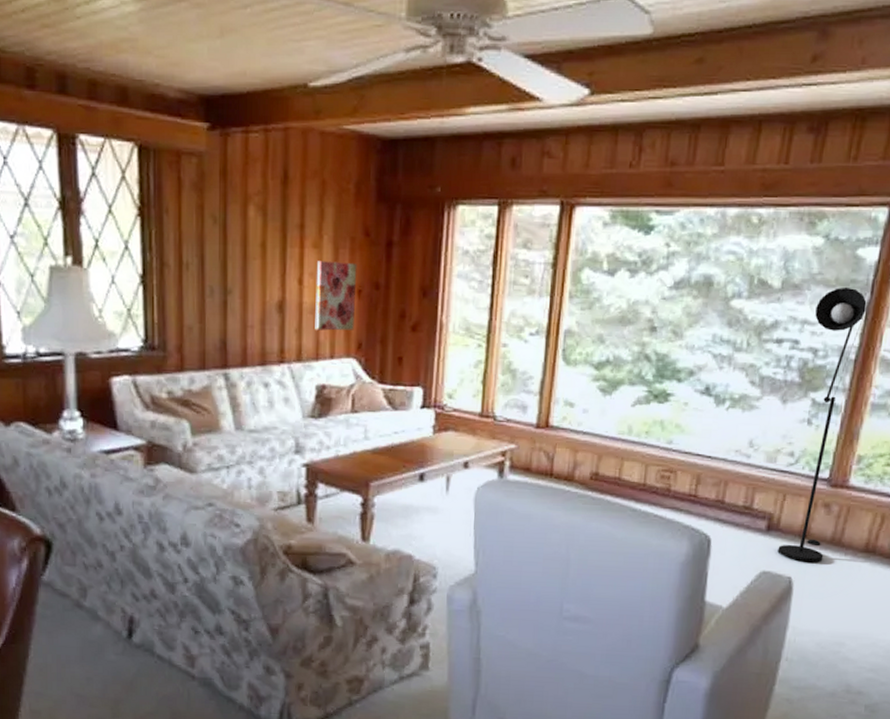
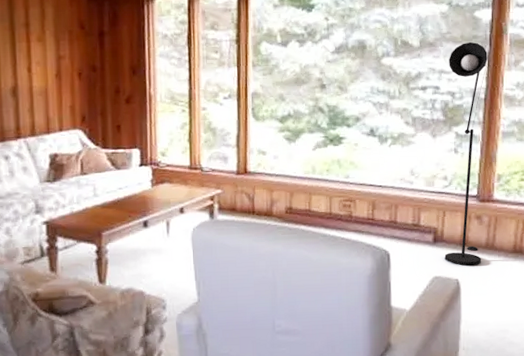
wall art: present [315,261,357,331] -> none [42,51,78,109]

